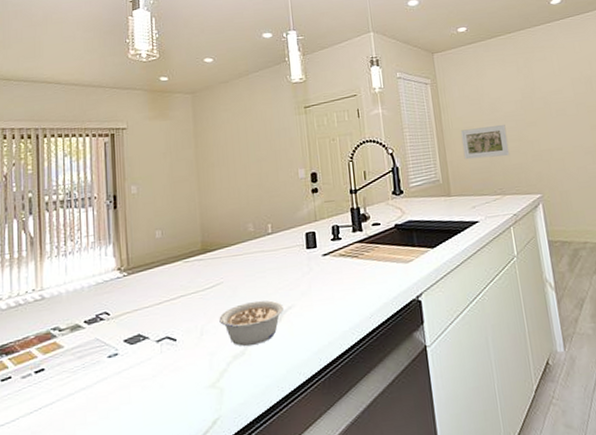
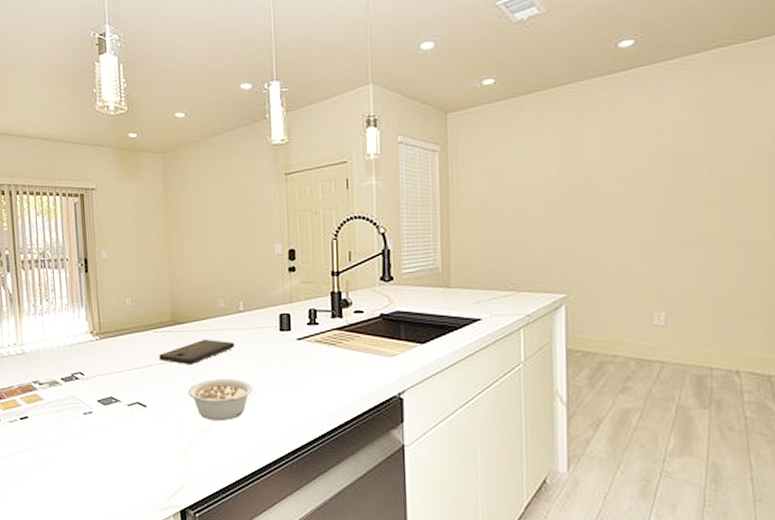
cutting board: none [189,263,265,292] -> present [159,338,235,364]
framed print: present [460,125,510,160] -> none [471,207,532,247]

